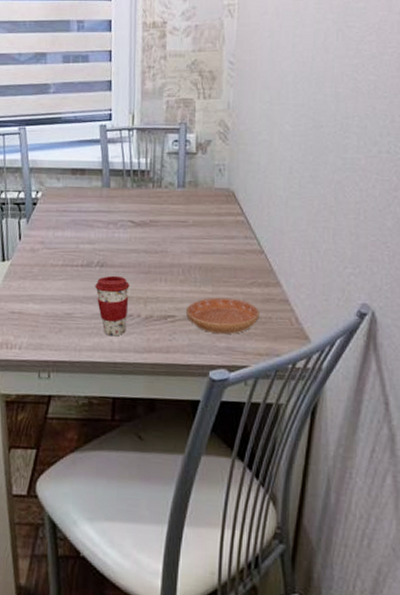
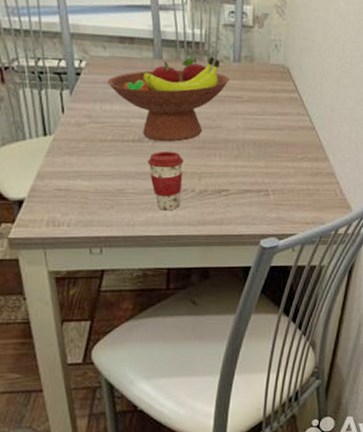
fruit bowl: none [60,183,174,266] -> present [107,57,229,142]
saucer: present [186,297,259,334] -> none [240,171,308,205]

